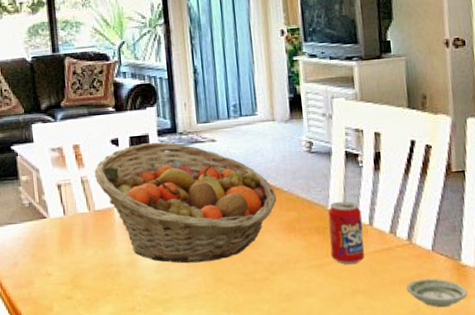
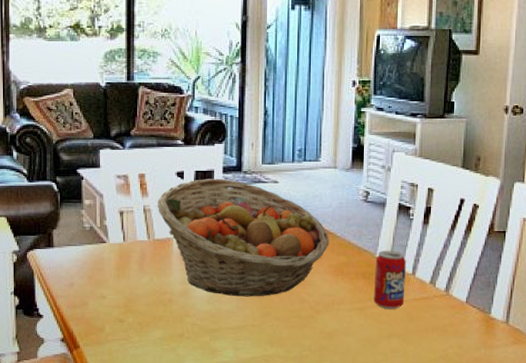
saucer: present [406,278,467,308] -> none [438,327,492,355]

